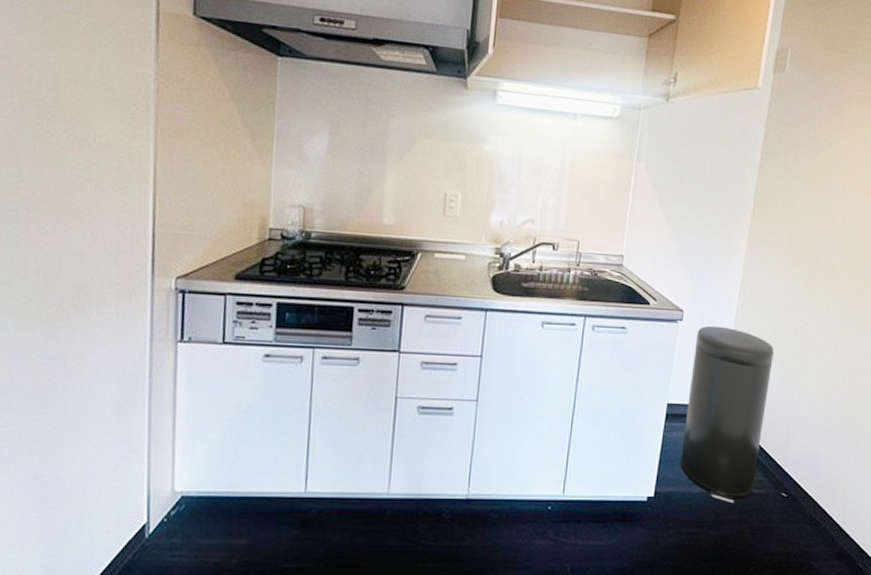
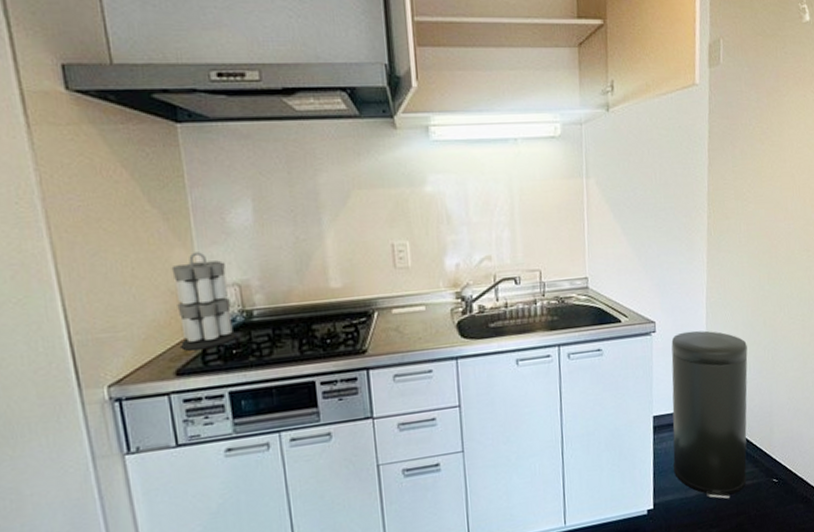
spice rack: none [244,172,295,260] -> present [171,252,237,351]

